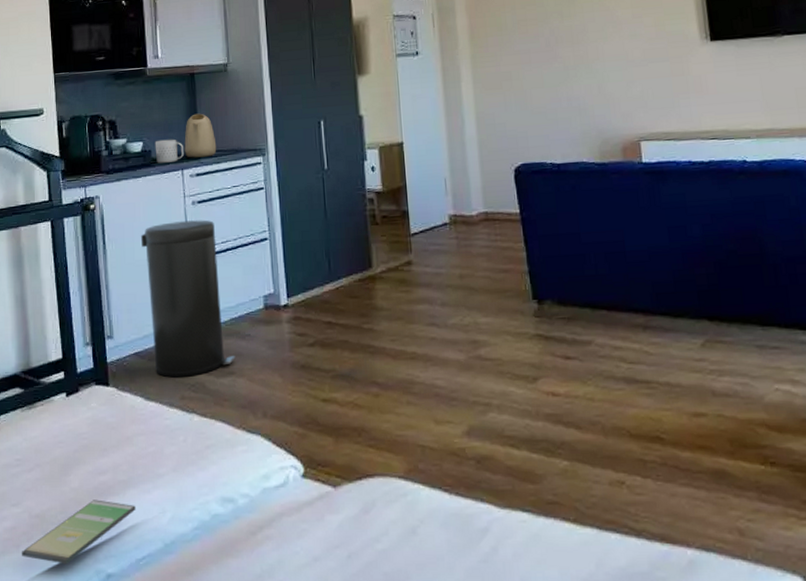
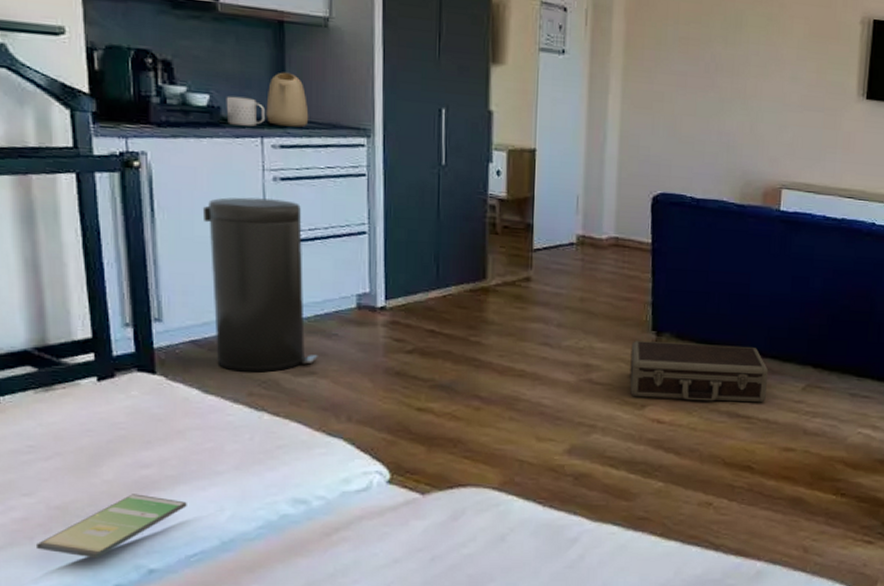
suitcase: none [514,305,663,370] -> present [630,341,769,403]

